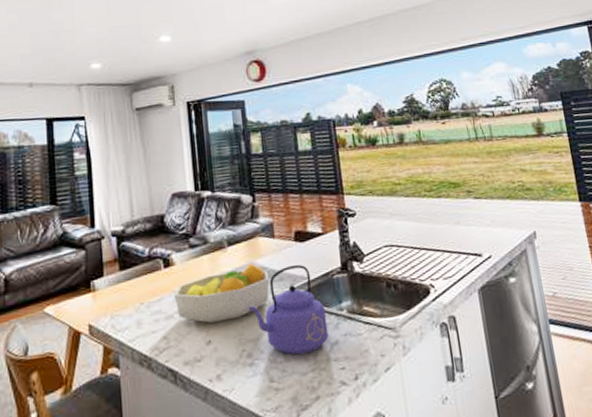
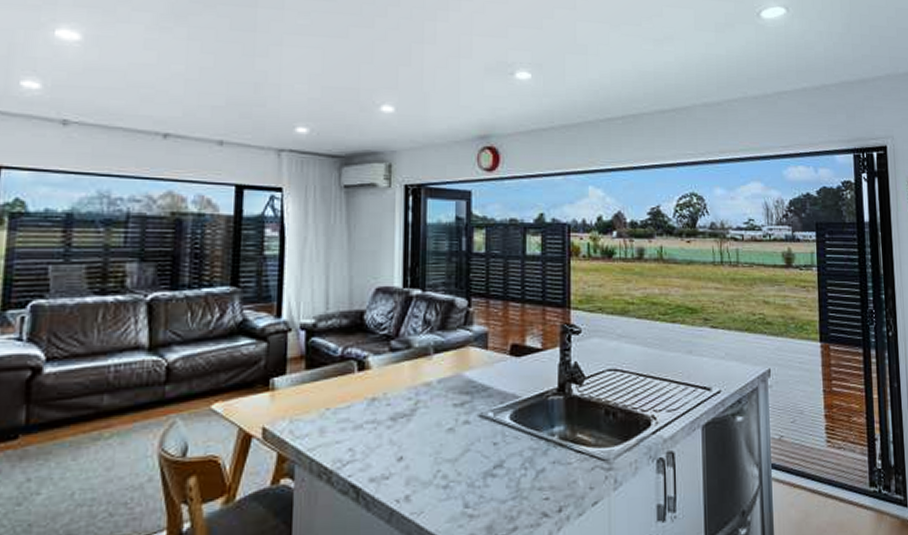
fruit bowl: present [174,262,269,323] -> none [365,374,477,437]
kettle: present [248,264,329,356] -> none [449,381,535,480]

